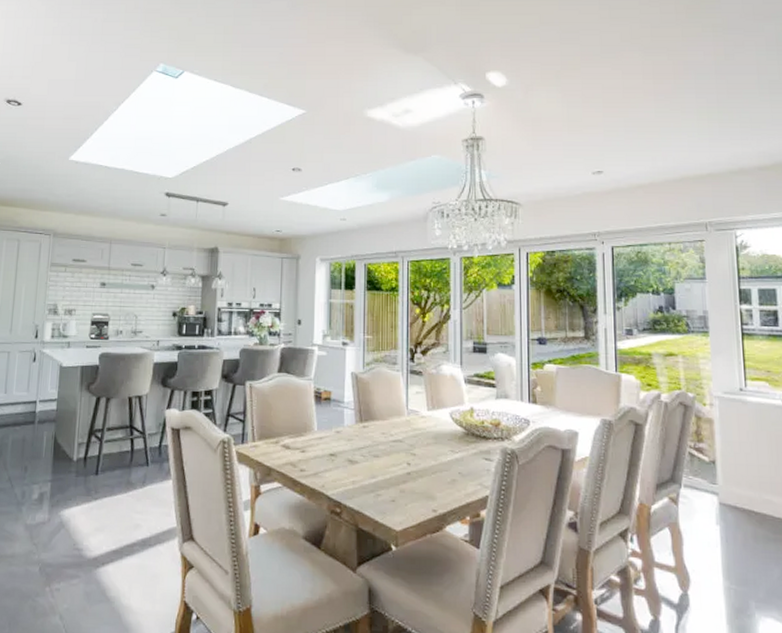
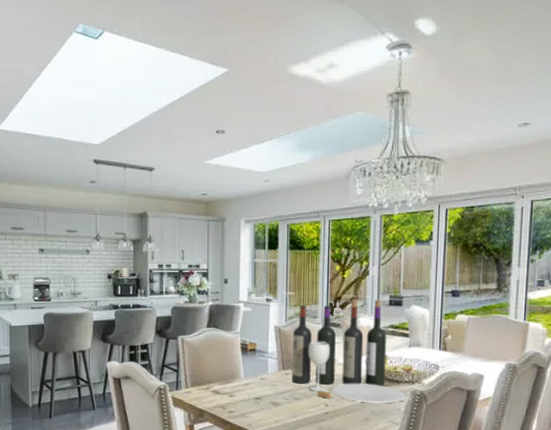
wine bottle: none [370,345,496,464] -> present [292,299,406,404]

